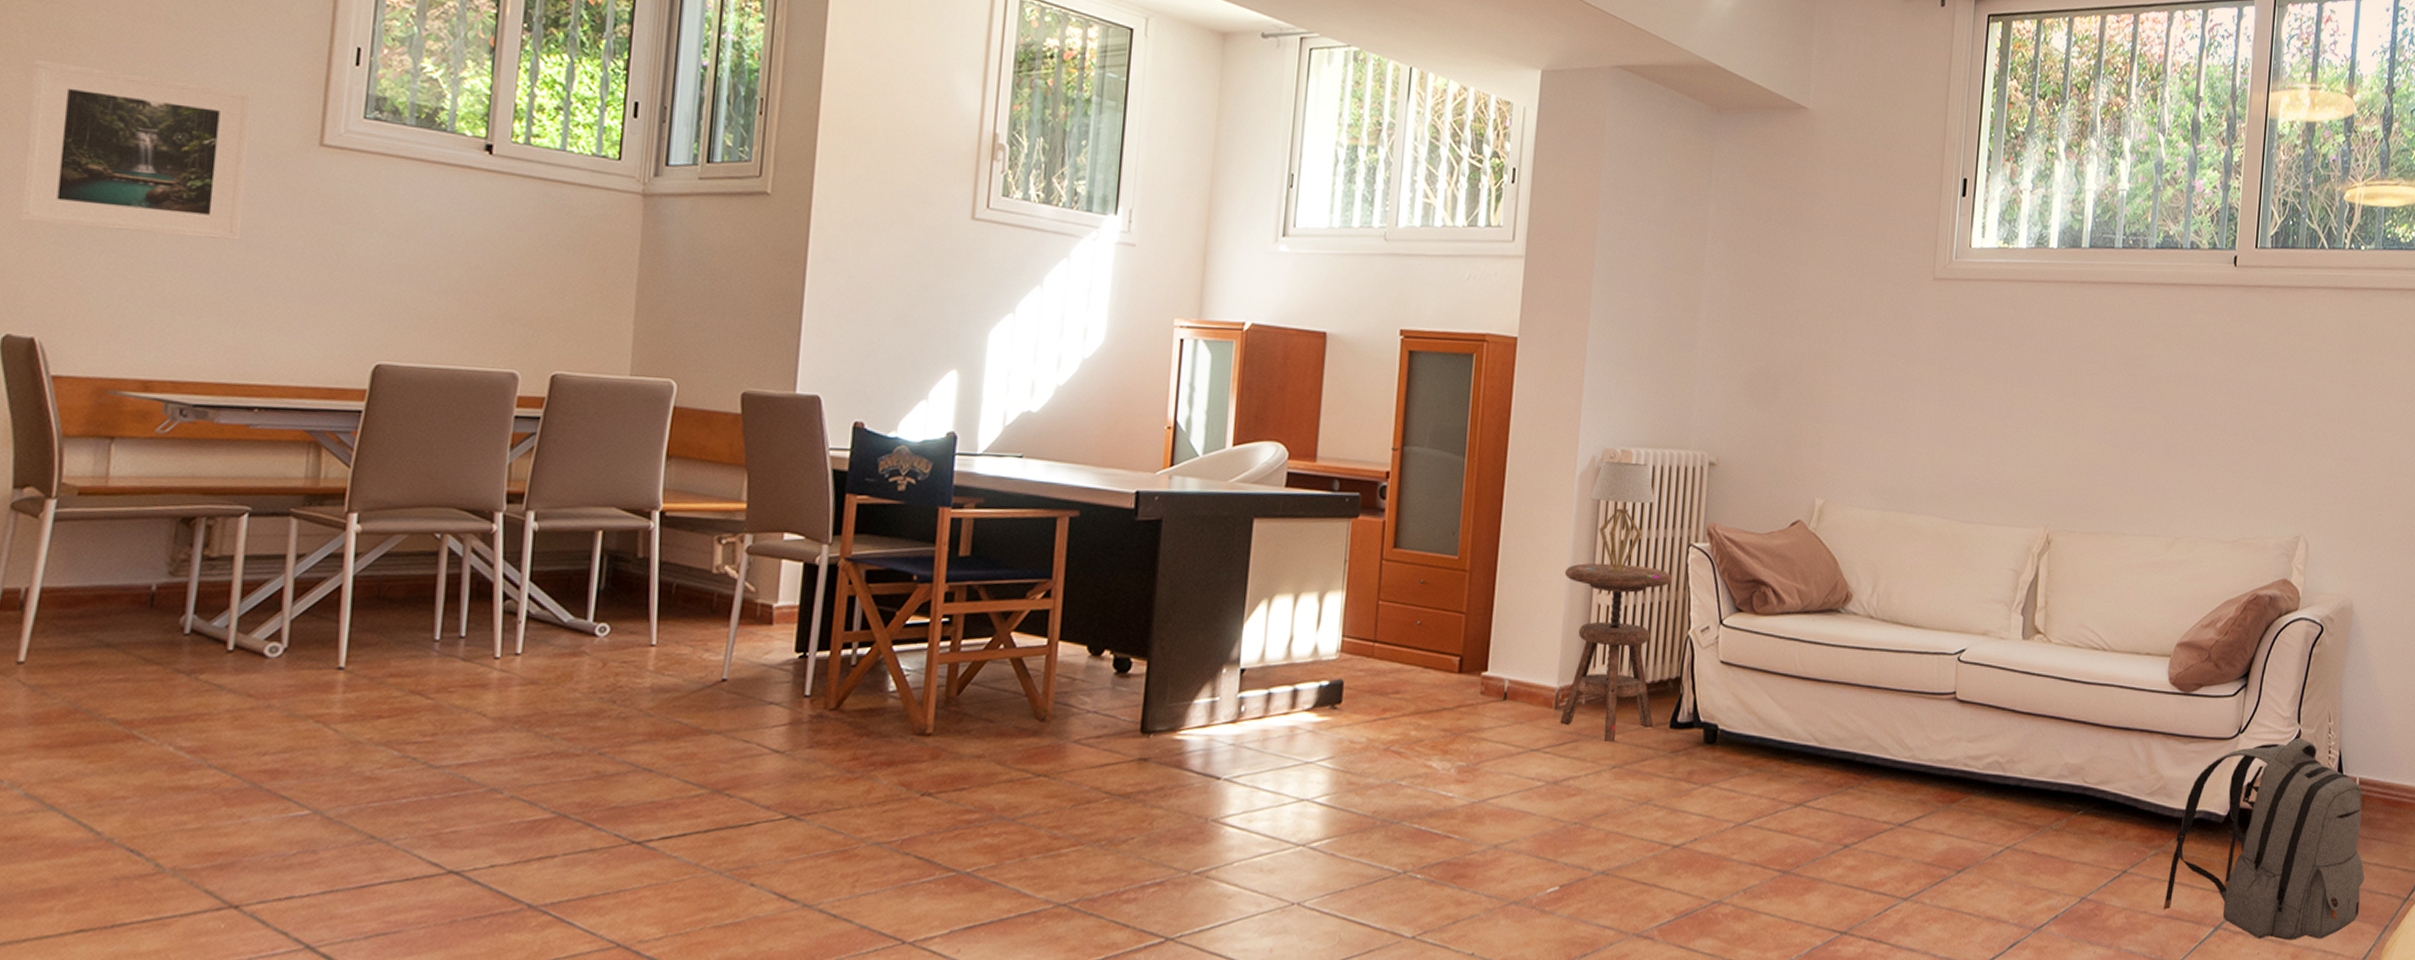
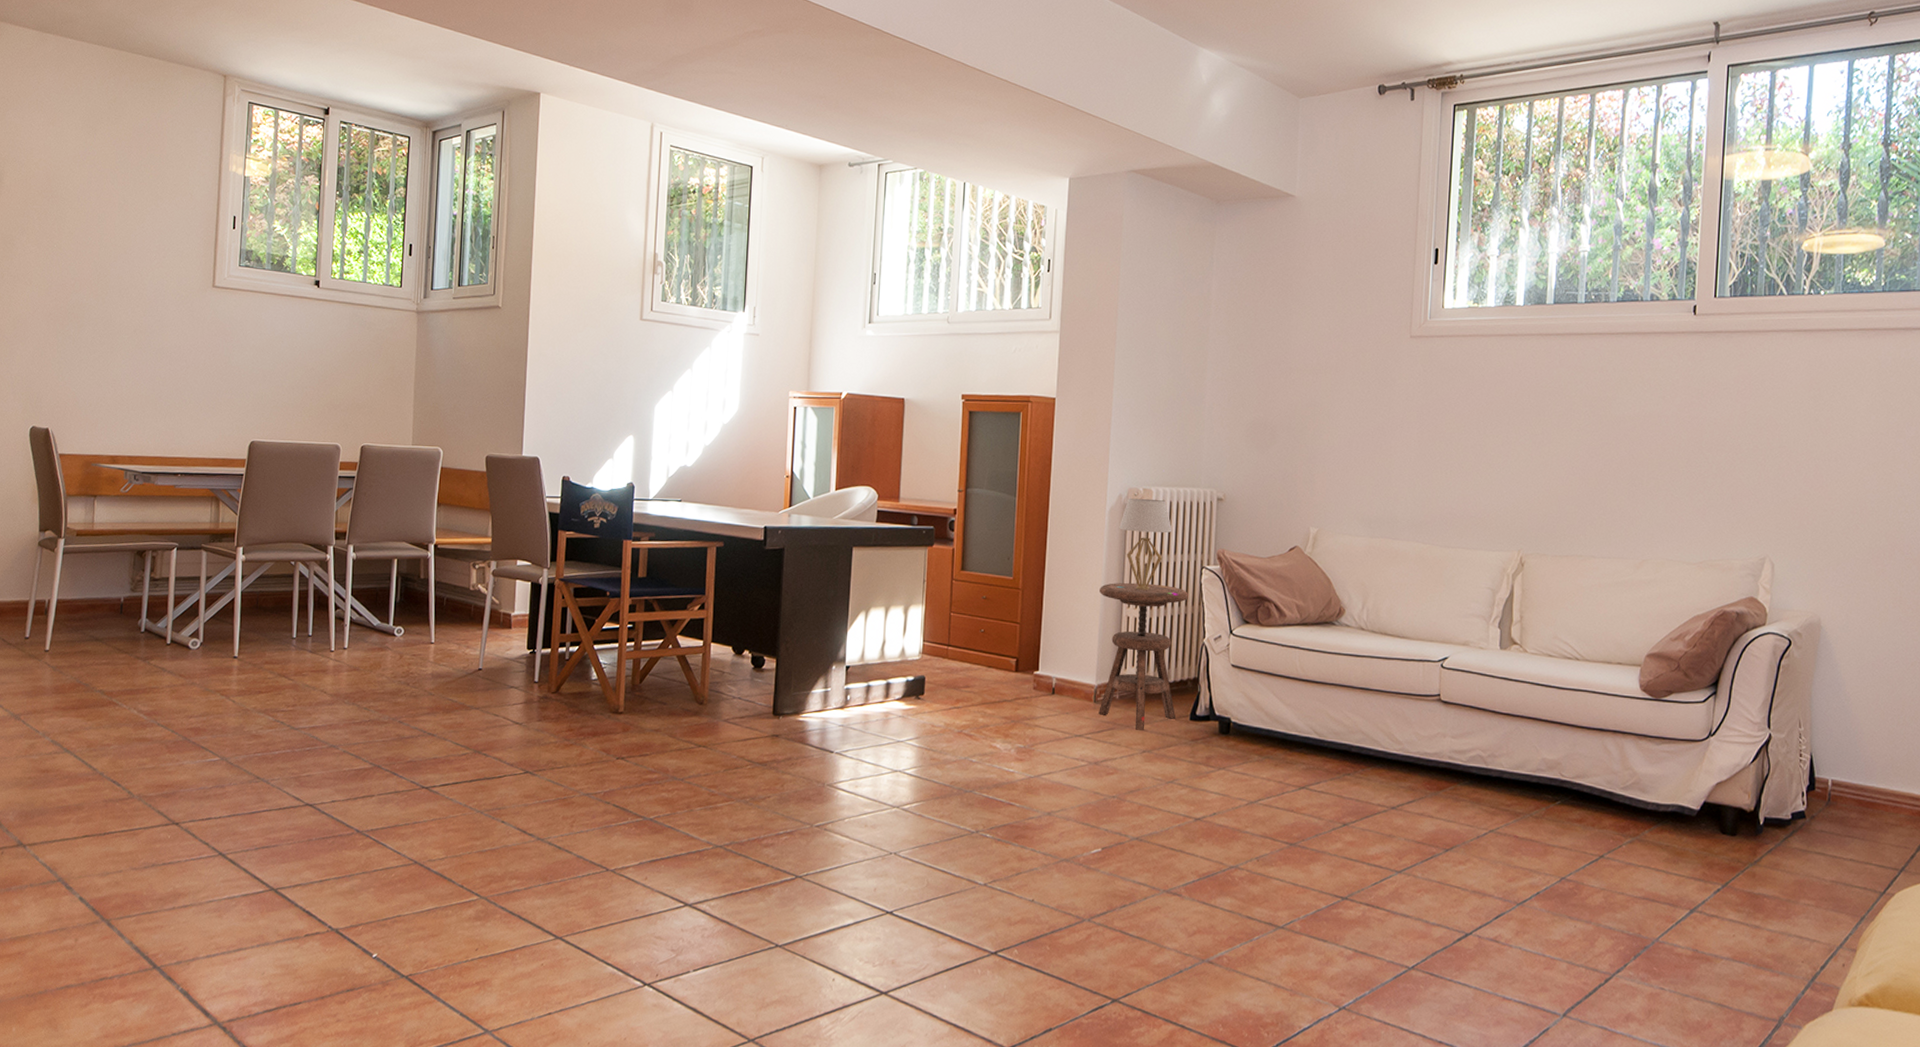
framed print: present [18,60,253,240] -> none [37,237,172,356]
backpack: present [2163,737,2365,940] -> none [1640,741,1839,926]

